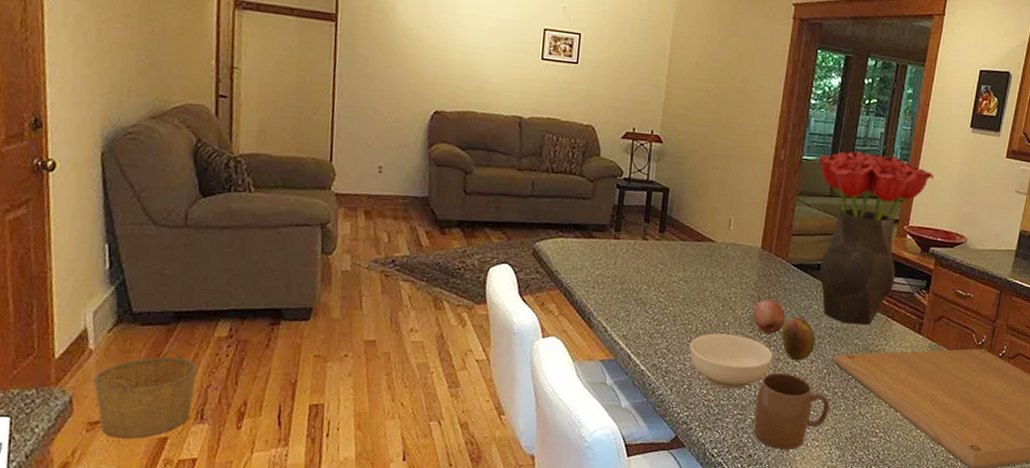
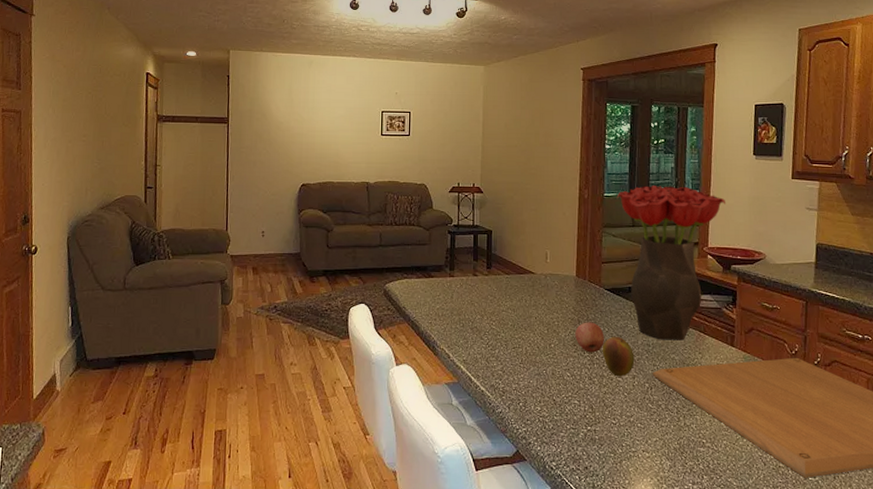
basket: present [93,348,197,439] -> none [59,387,132,463]
bowl: present [689,333,773,389] -> none [522,355,597,405]
mug: present [754,372,830,449] -> none [586,388,656,461]

